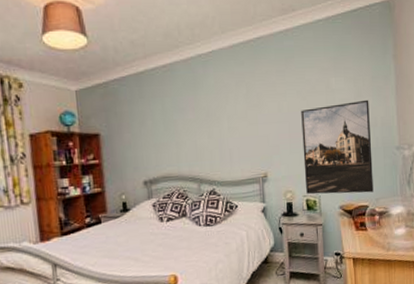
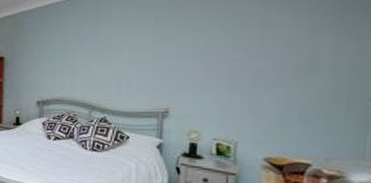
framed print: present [301,99,374,195] -> none [217,37,330,150]

